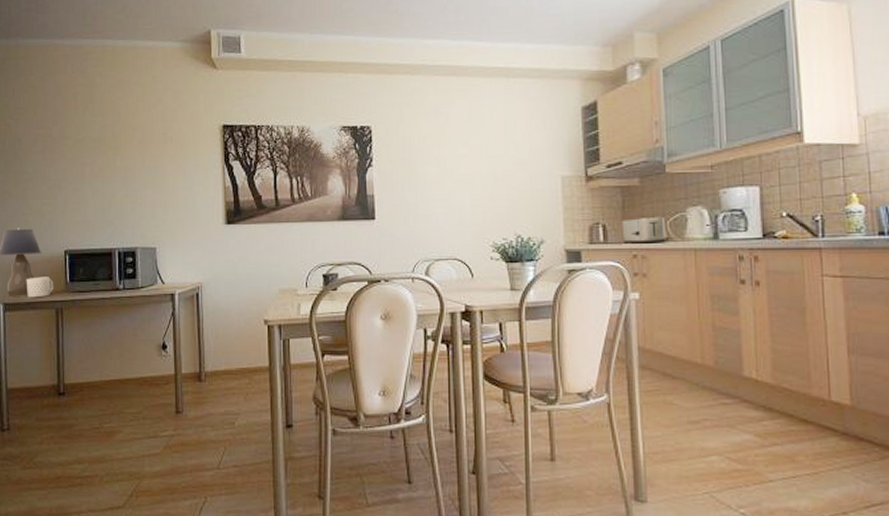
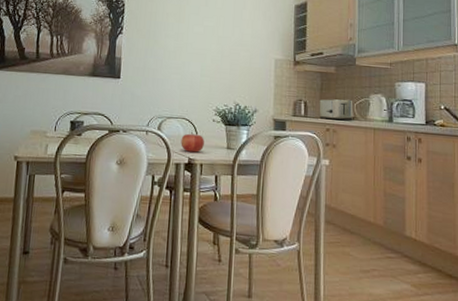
fruit: none [454,275,482,298] -> present [181,132,204,153]

